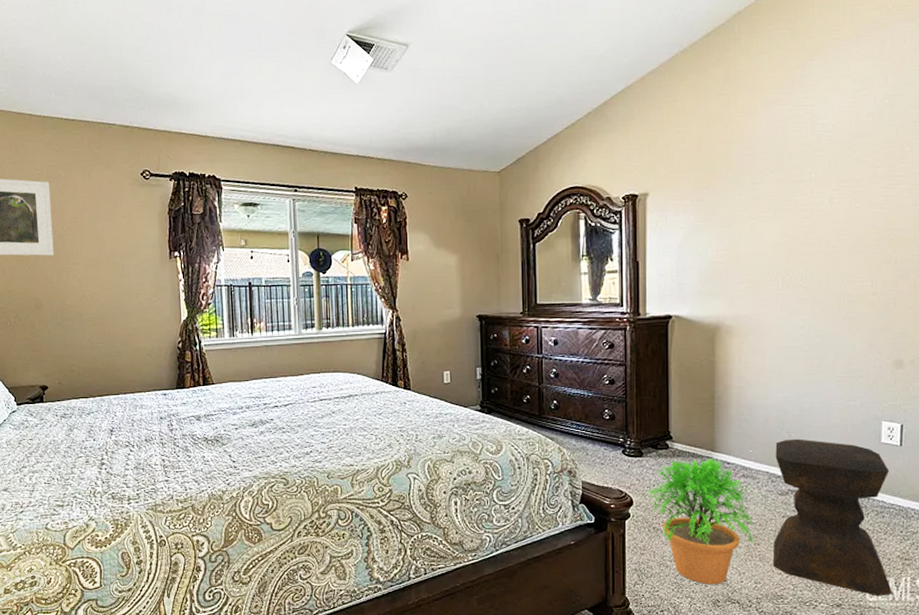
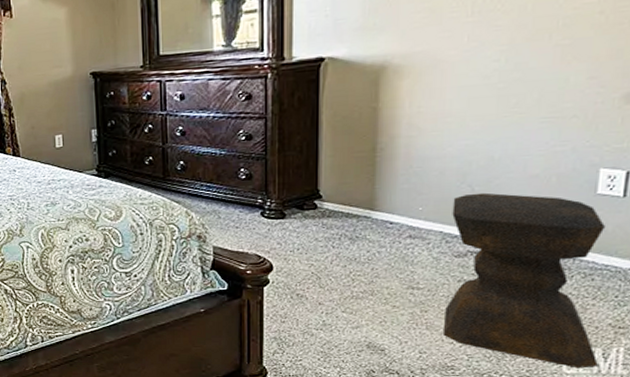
potted plant: present [647,457,758,584] -> none [290,217,428,354]

